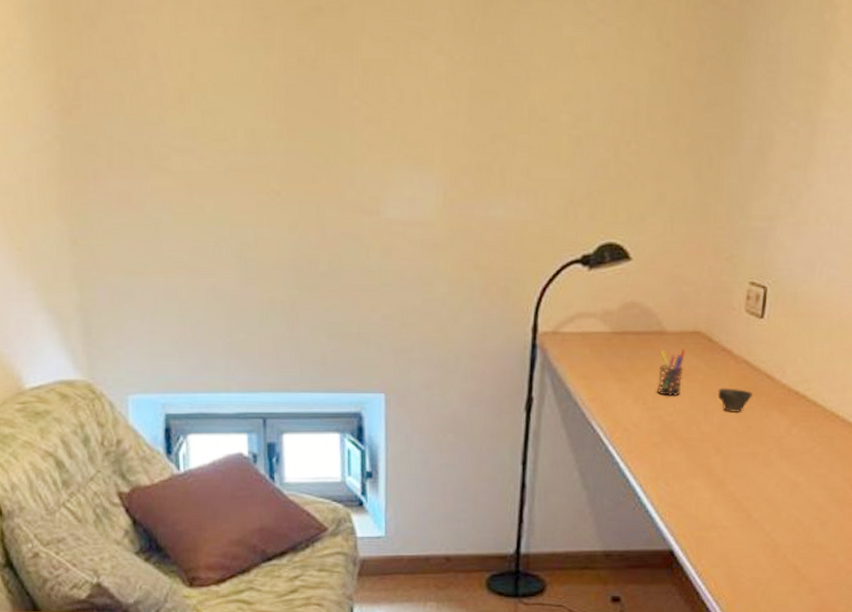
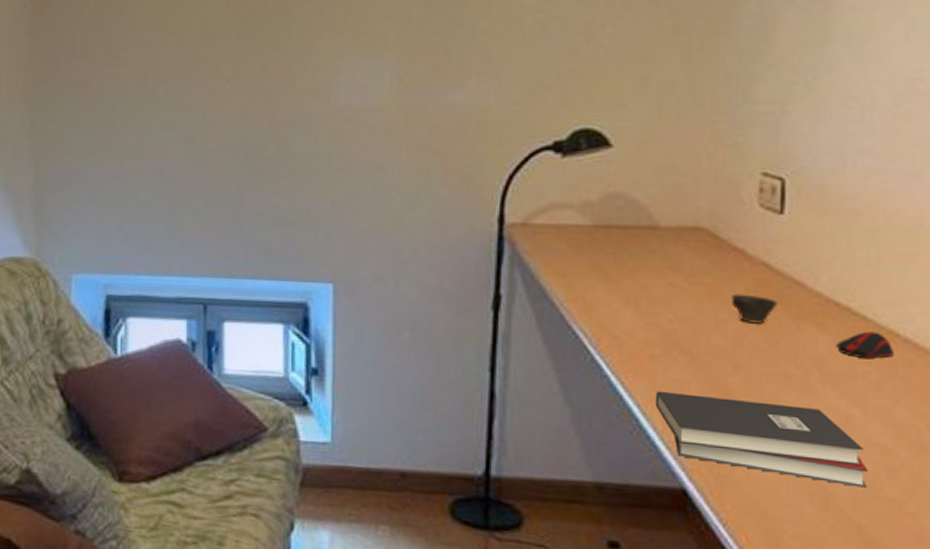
hardback book: none [653,472,807,538] -> present [655,391,869,488]
pen holder: present [657,349,685,396] -> none [653,246,685,301]
computer mouse: none [793,414,834,437] -> present [837,331,895,360]

